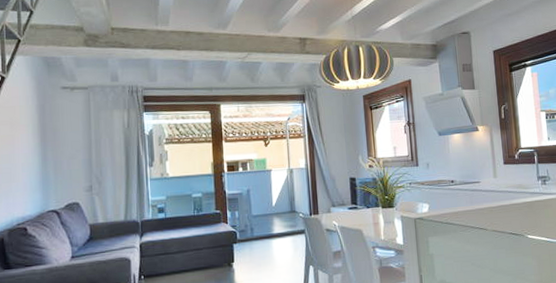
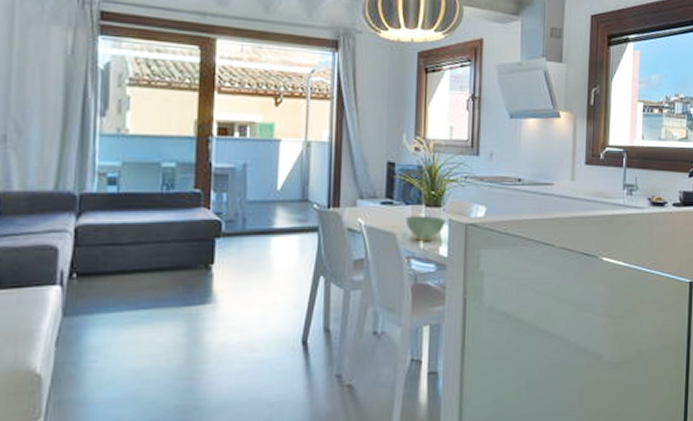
bowl: none [368,214,399,234] -> present [405,216,445,241]

